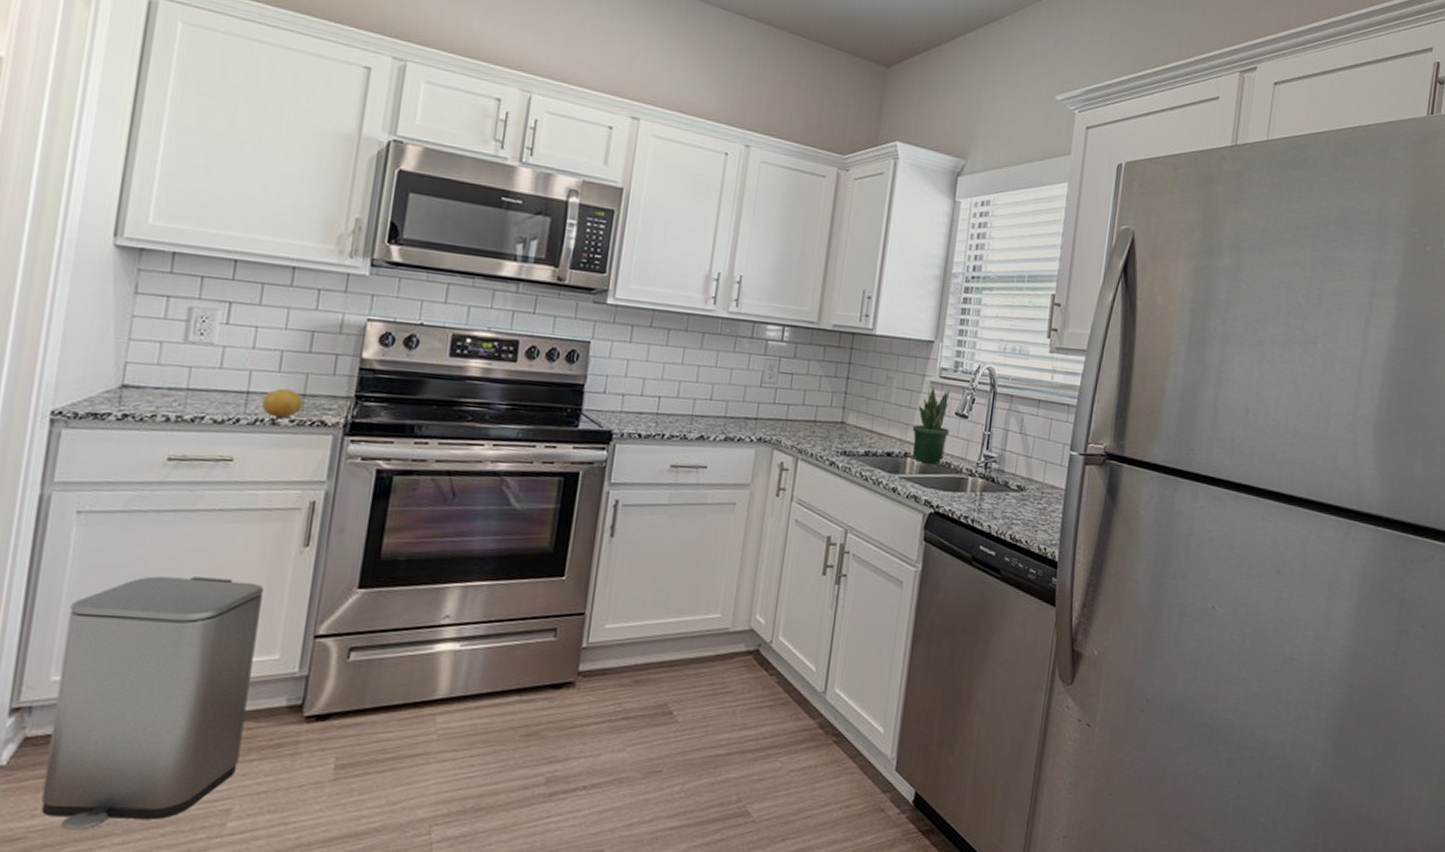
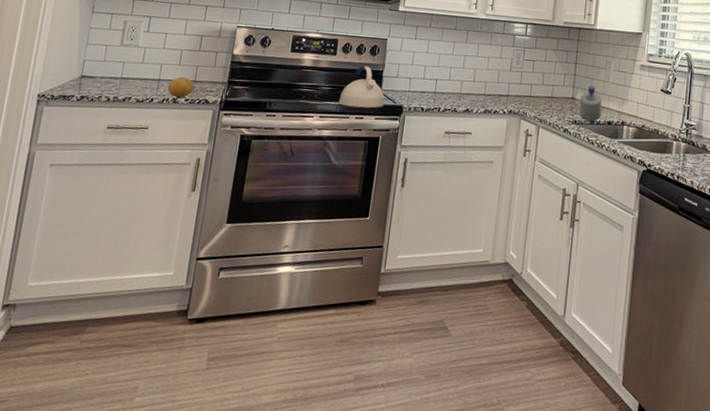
pedal bin: present [41,576,265,830] -> none [18,211,165,398]
kettle: none [520,376,587,435] -> present [338,65,385,109]
soap dispenser: none [850,406,881,453] -> present [579,85,602,122]
planter: present [912,387,951,463] -> none [627,69,657,130]

